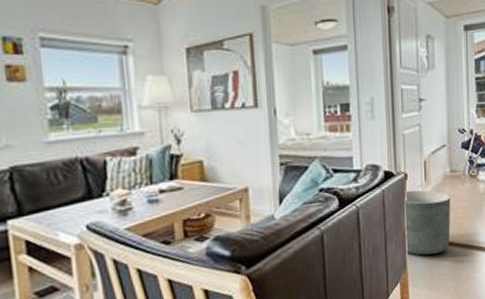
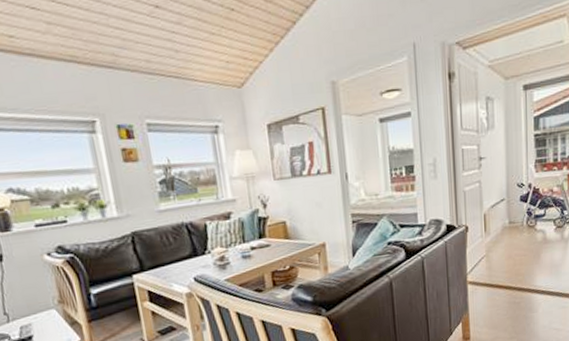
planter: present [404,190,451,255] -> none [465,240,510,298]

